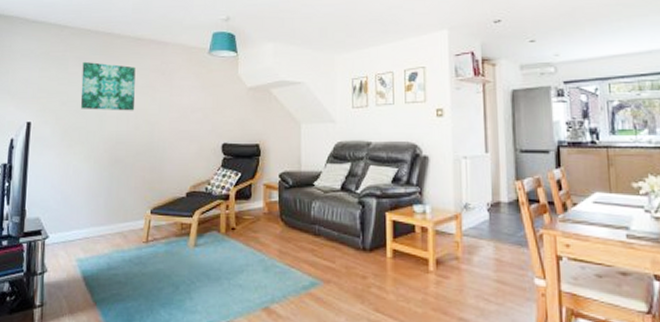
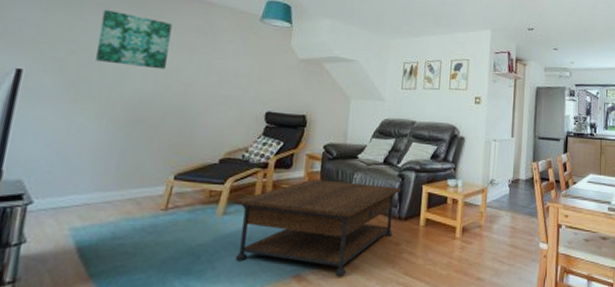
coffee table: none [200,209,363,311] -> present [231,179,402,277]

